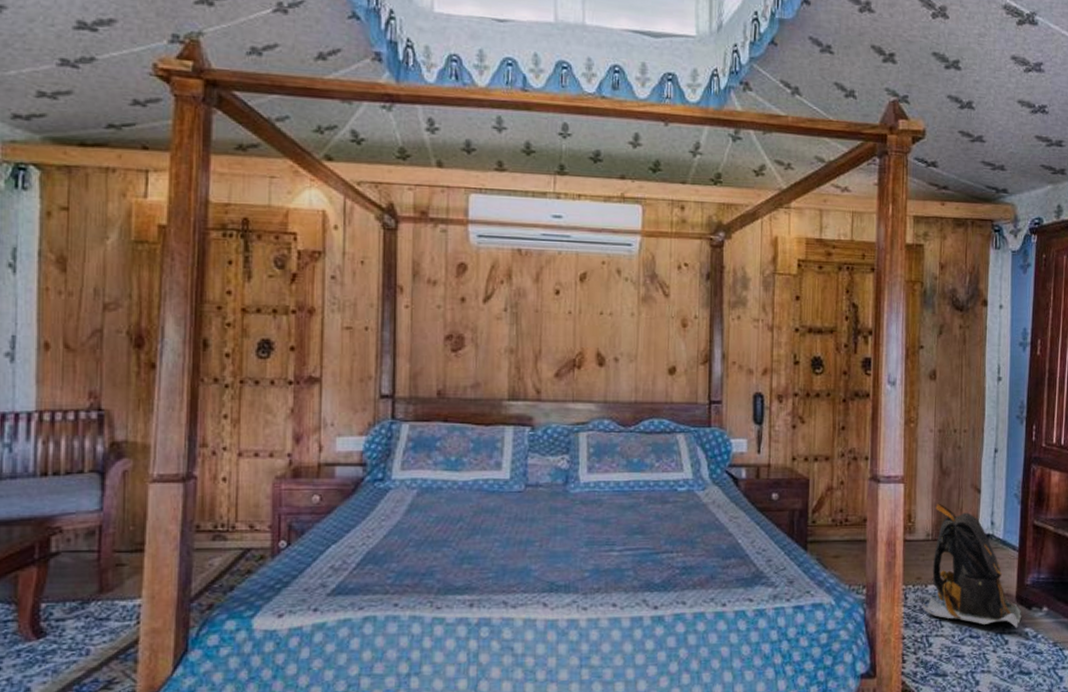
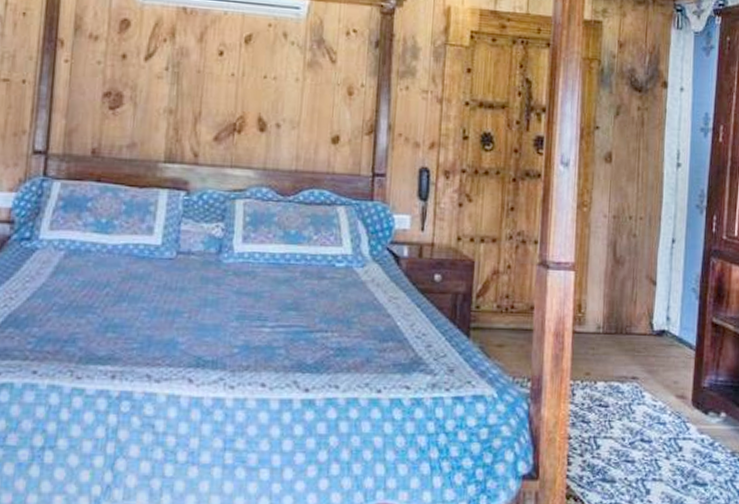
backpack: present [922,503,1022,628] -> none [590,293,698,434]

